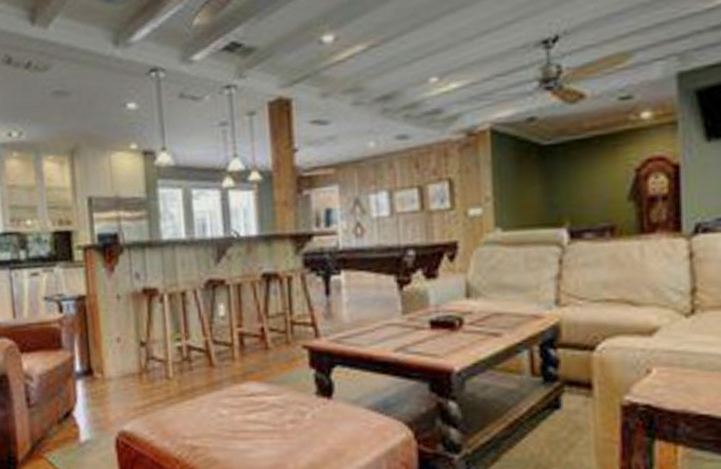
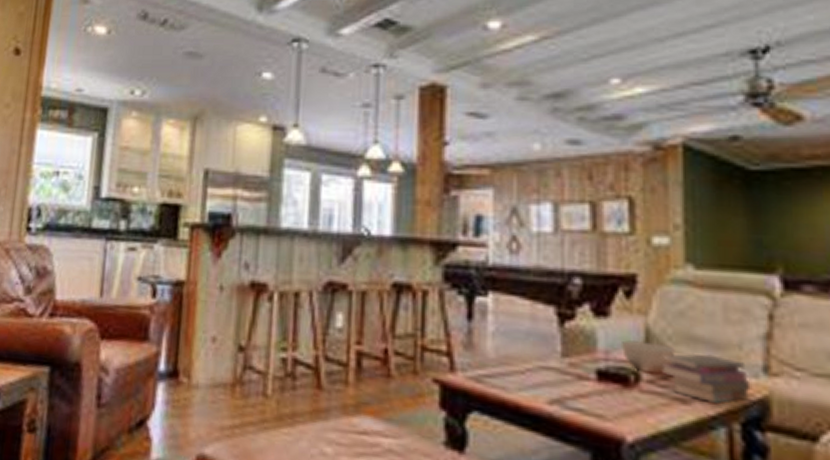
bowl: none [448,293,489,318] -> present [622,340,675,374]
books: none [479,296,546,334] -> present [662,353,751,405]

